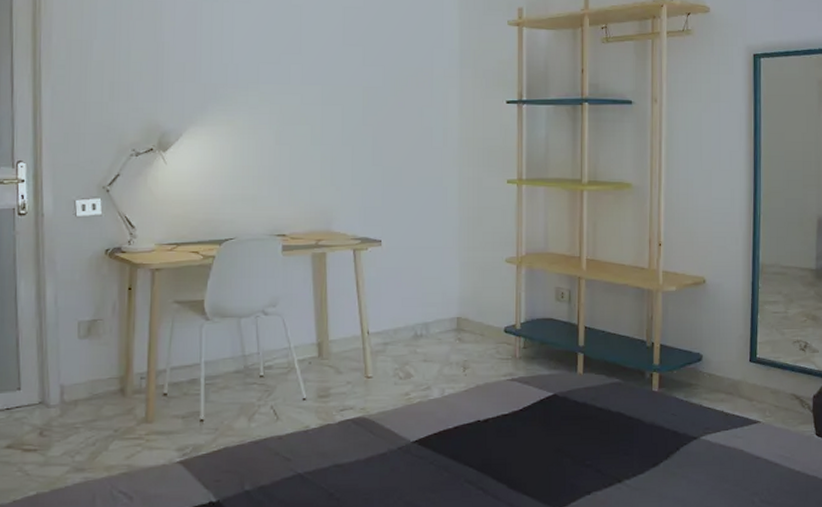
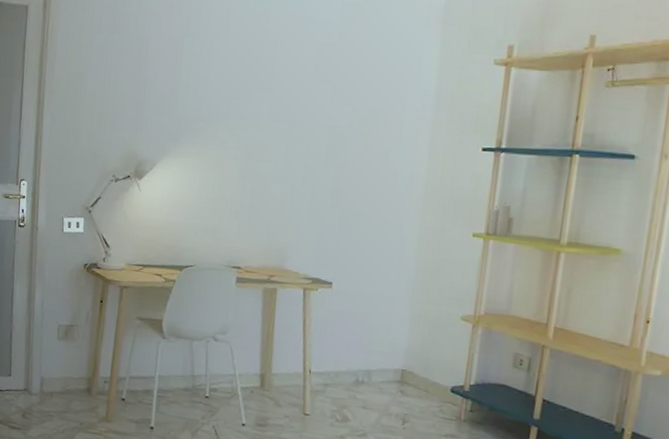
candle: none [519,149,542,181] -> present [487,202,514,238]

